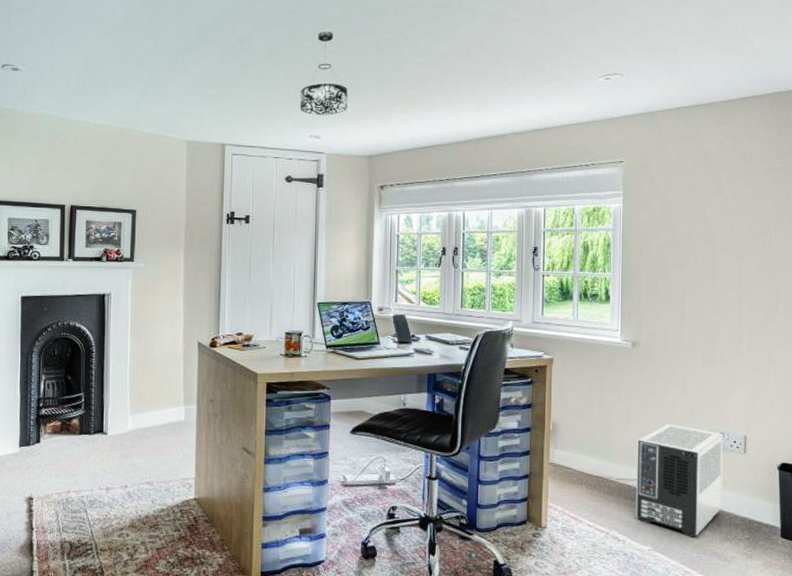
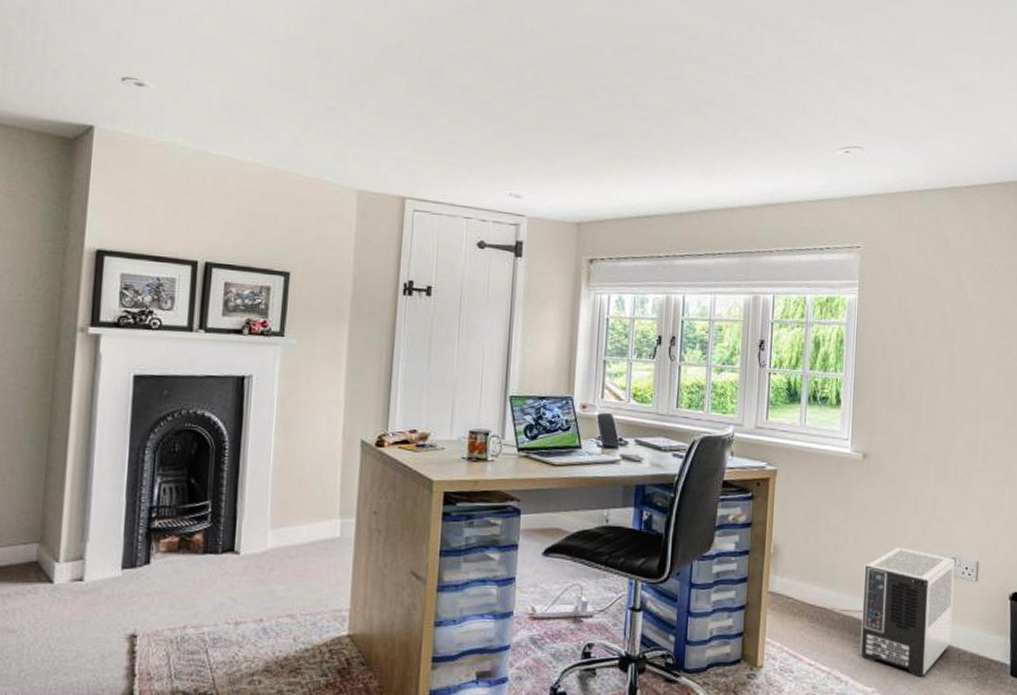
pendant light: present [300,31,349,115] -> none [498,70,557,171]

